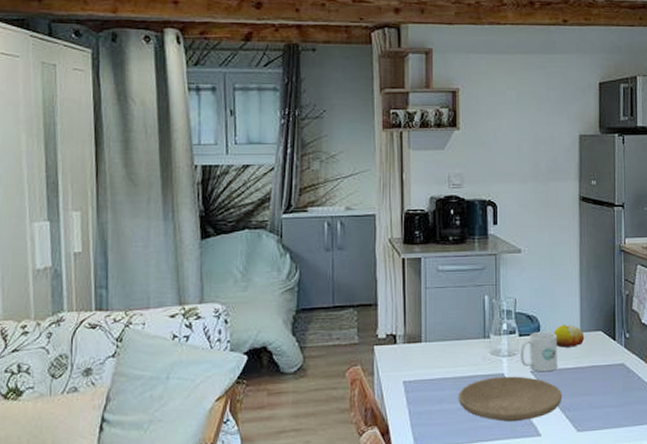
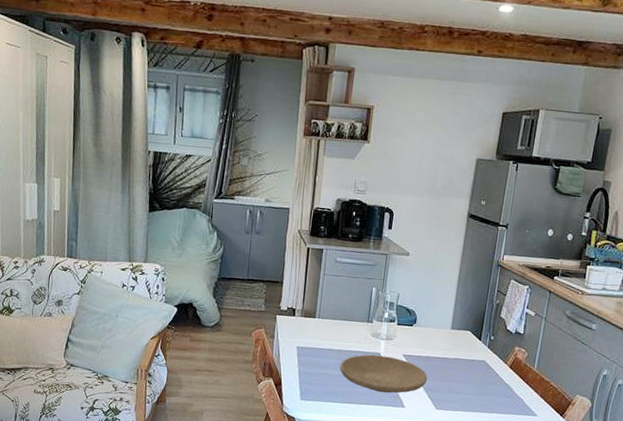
mug: present [520,332,557,372] -> none [395,324,430,358]
fruit: present [554,324,585,348] -> none [428,320,454,341]

